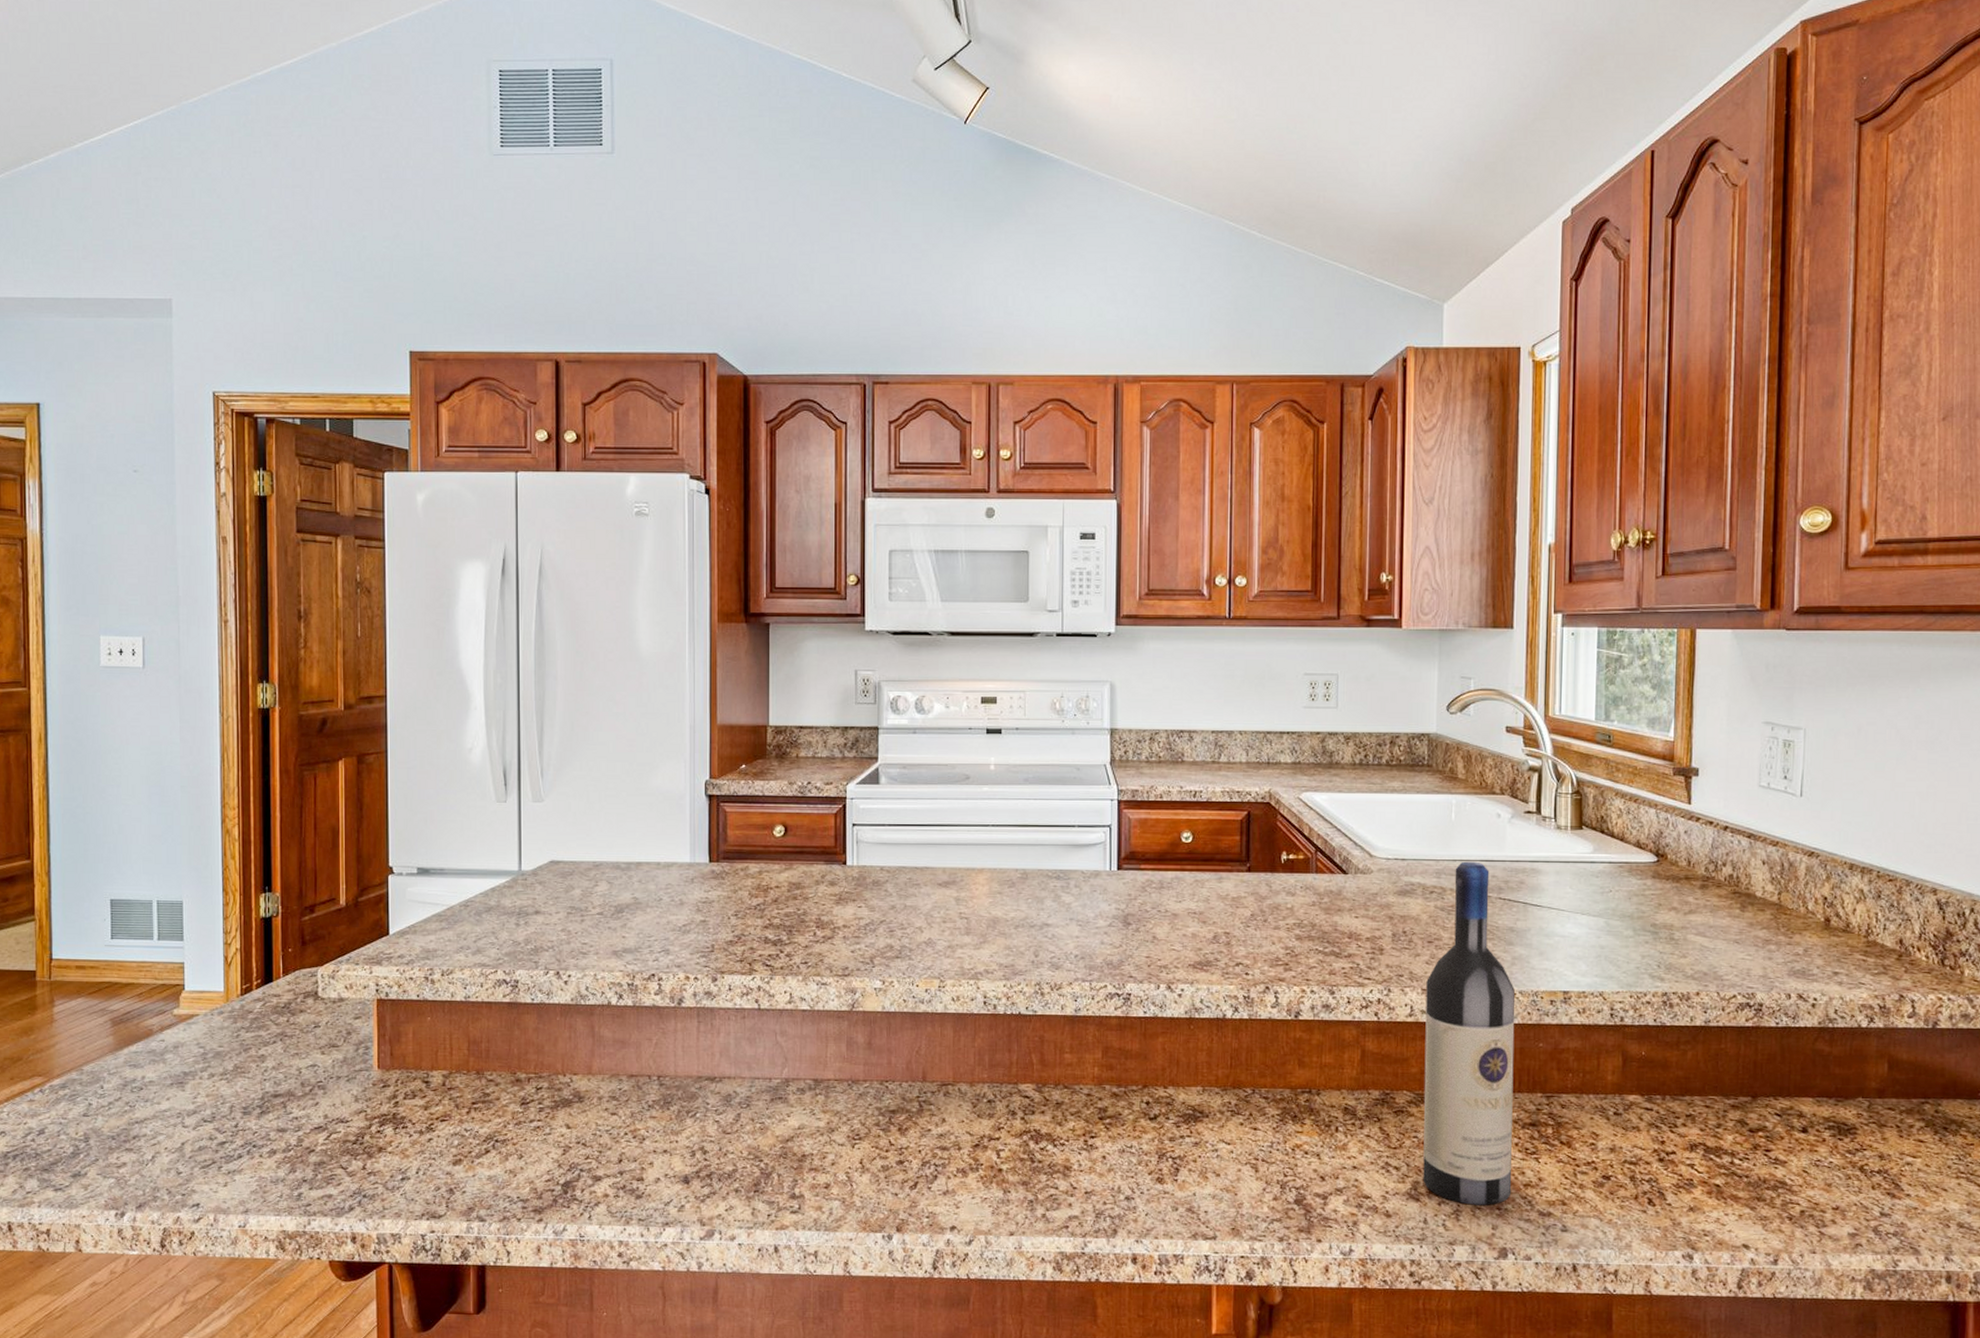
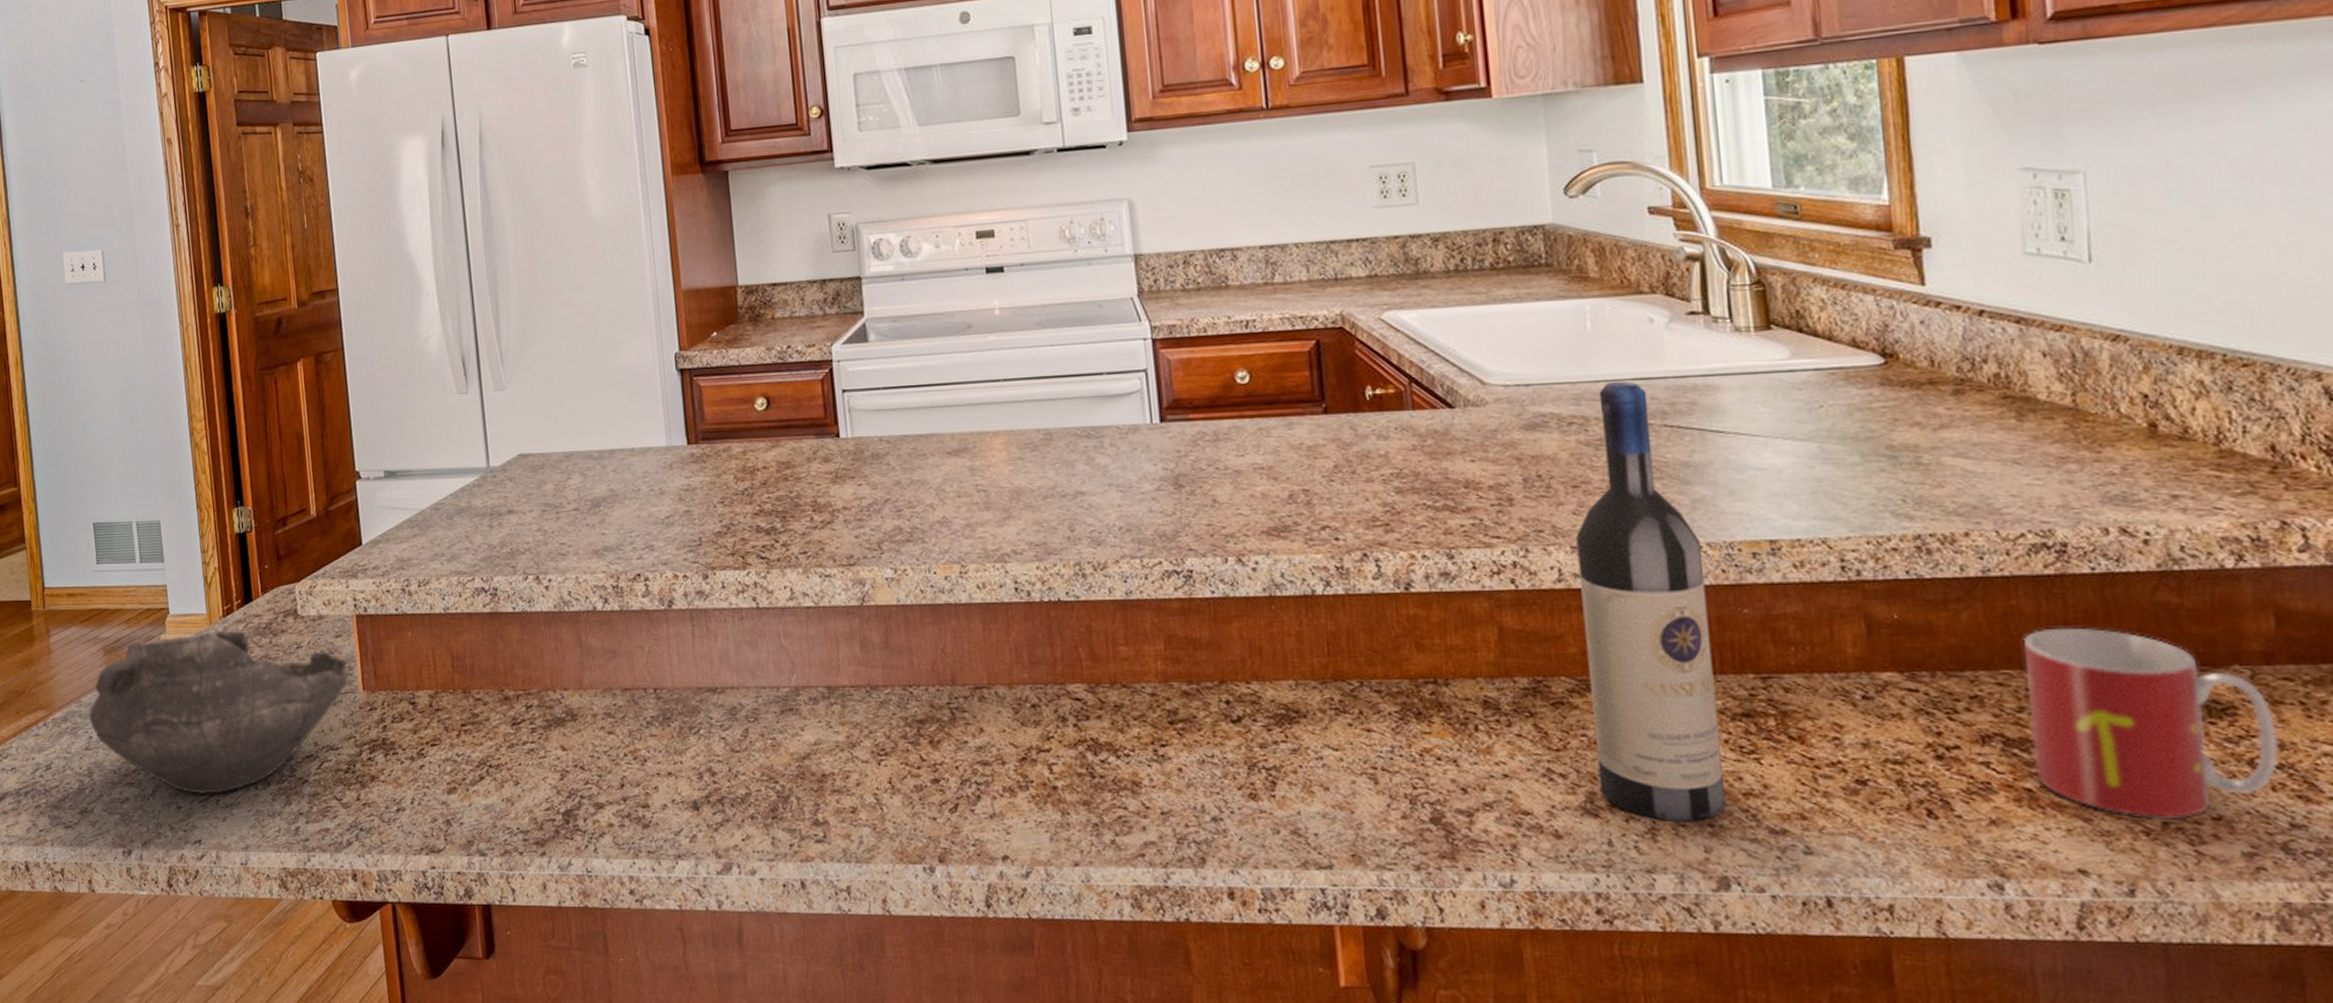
bowl: none [90,1007,364,1161] -> present [89,630,348,794]
mug: none [1723,1066,1881,1208] -> present [2023,627,2280,818]

